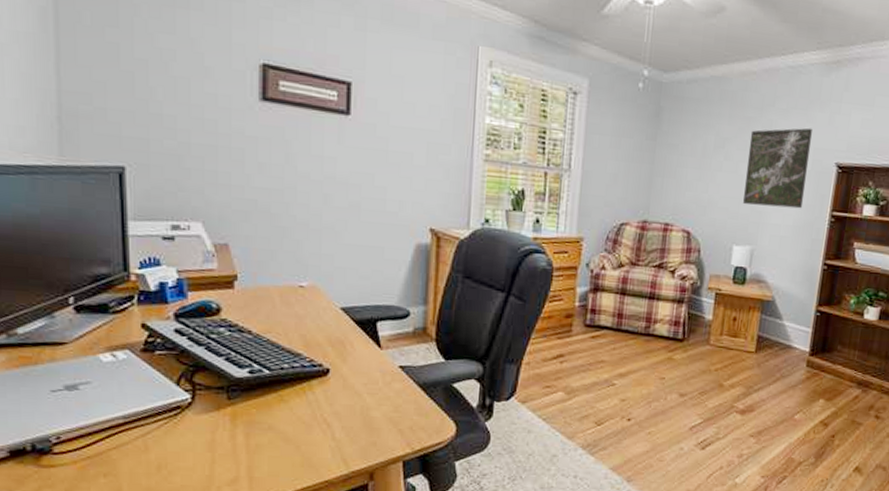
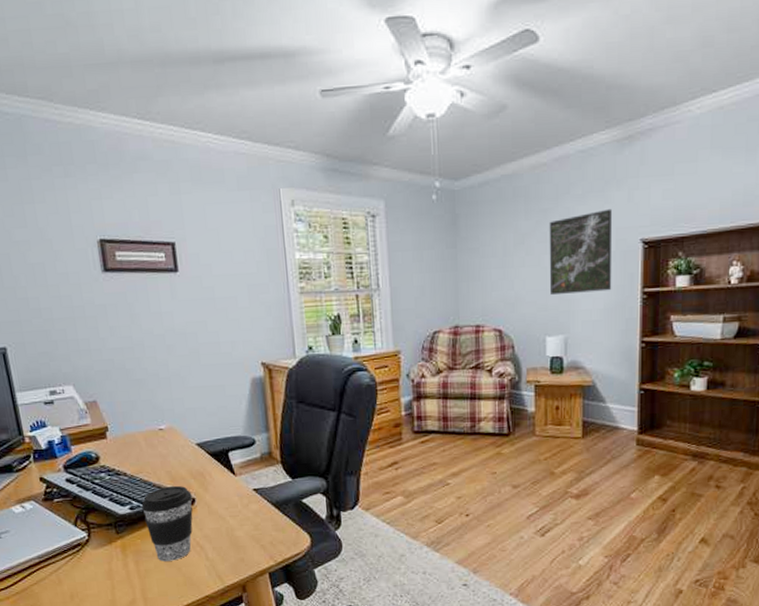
coffee cup: none [262,351,326,437] -> present [140,485,193,561]

